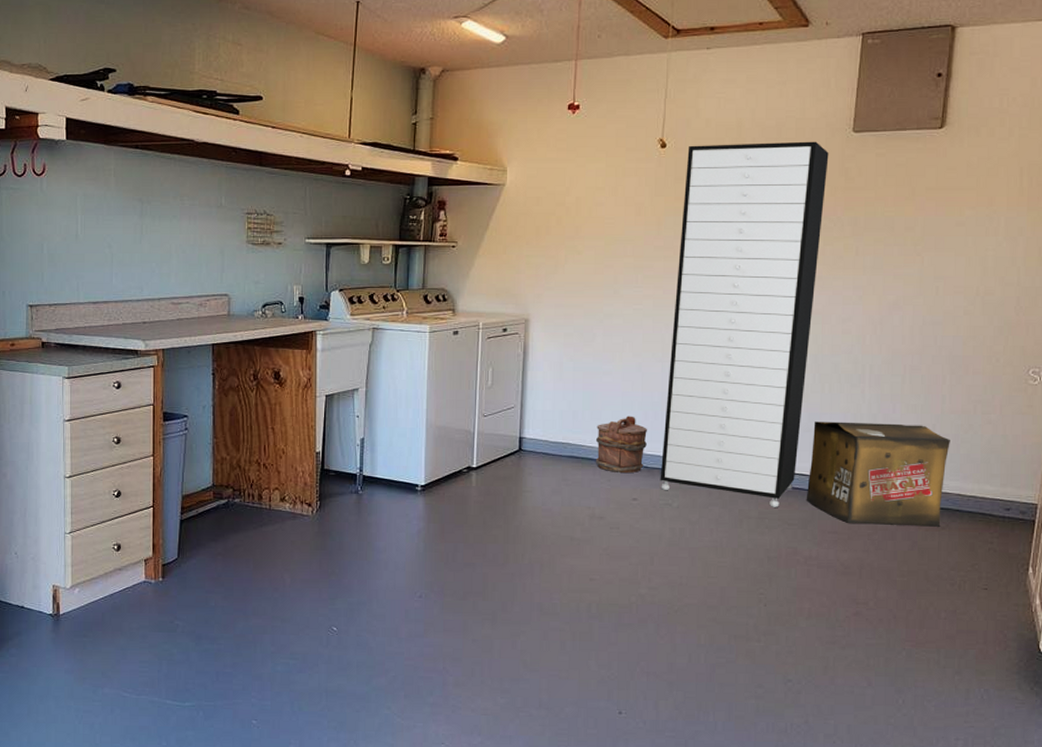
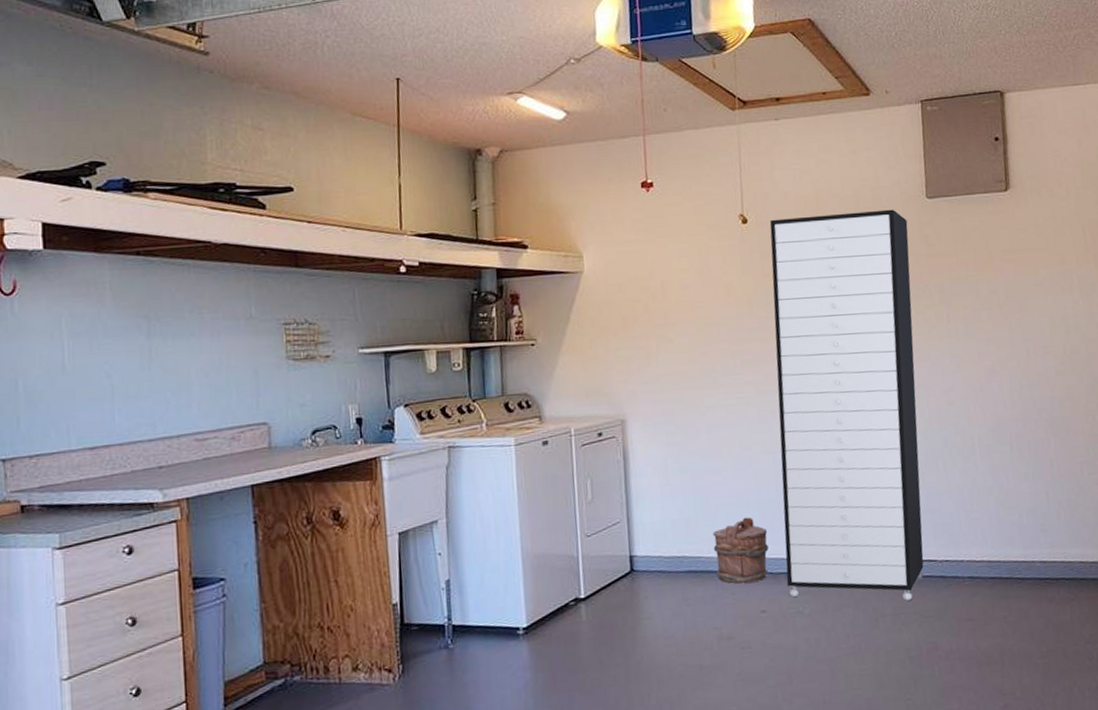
cardboard box: present [806,421,950,527] -> none [934,493,1070,608]

